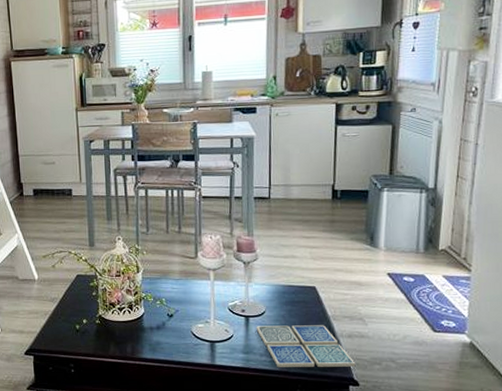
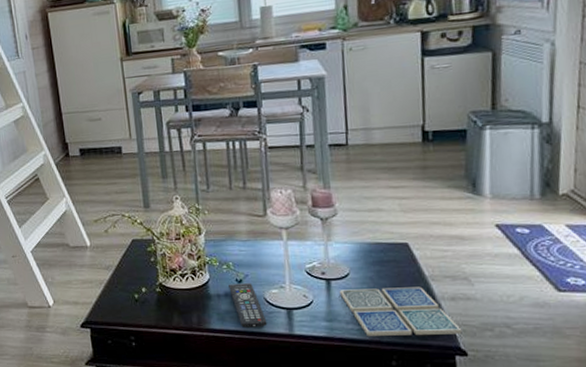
remote control: none [161,318,193,358] -> present [228,283,268,328]

